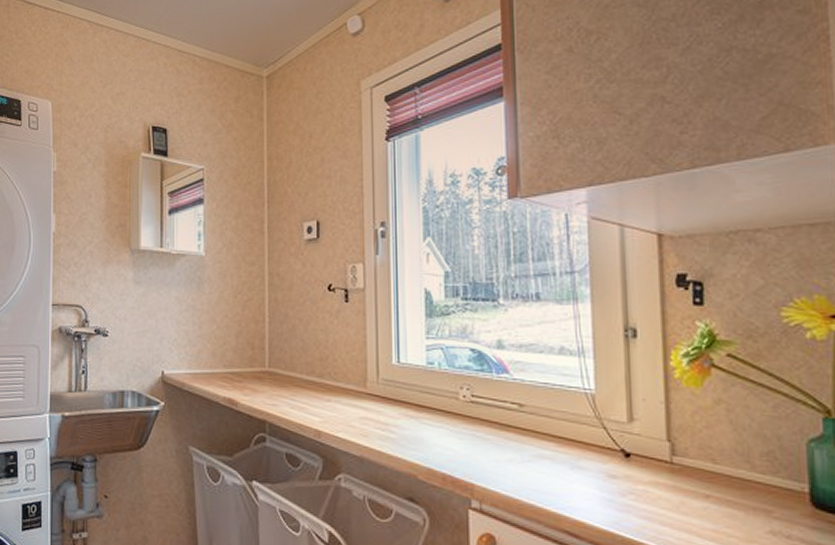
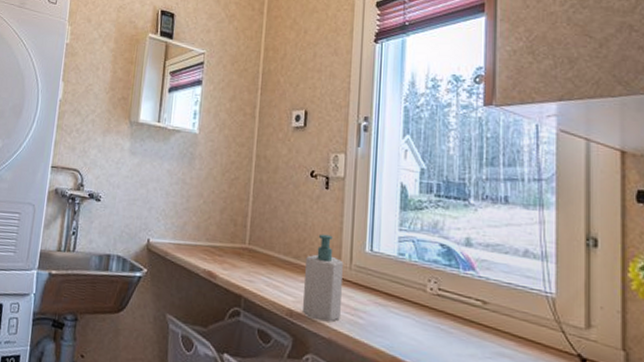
soap bottle: none [329,349,370,440] -> present [303,234,343,323]

